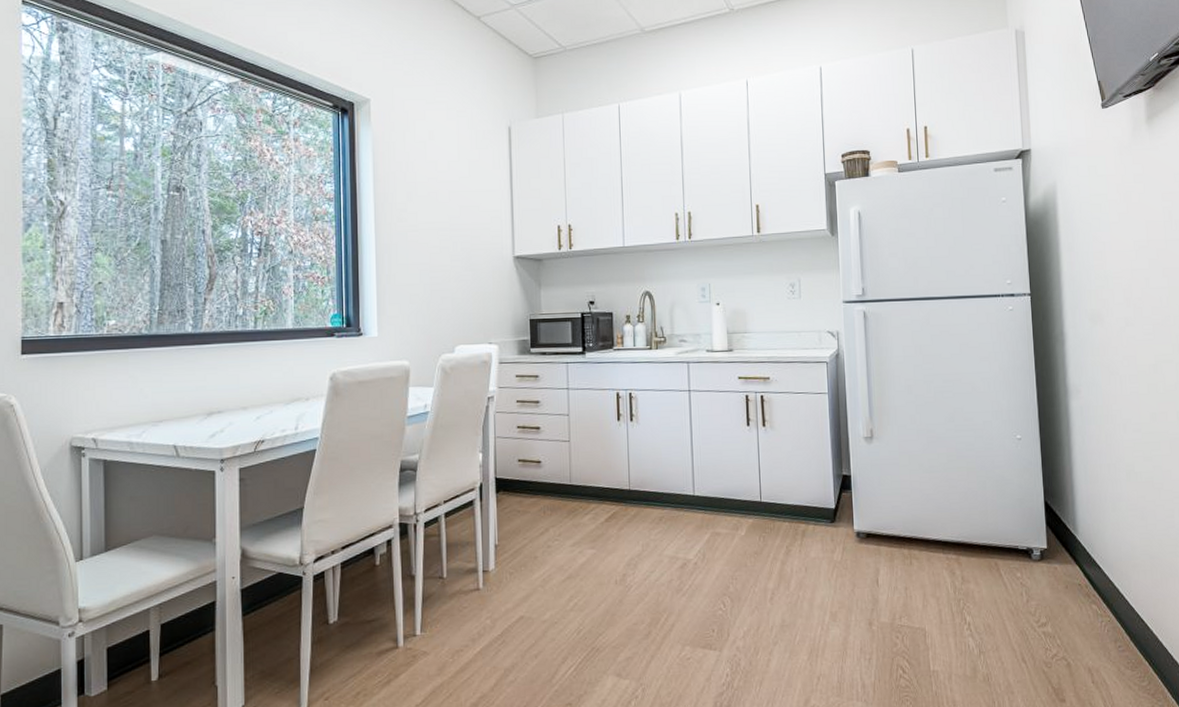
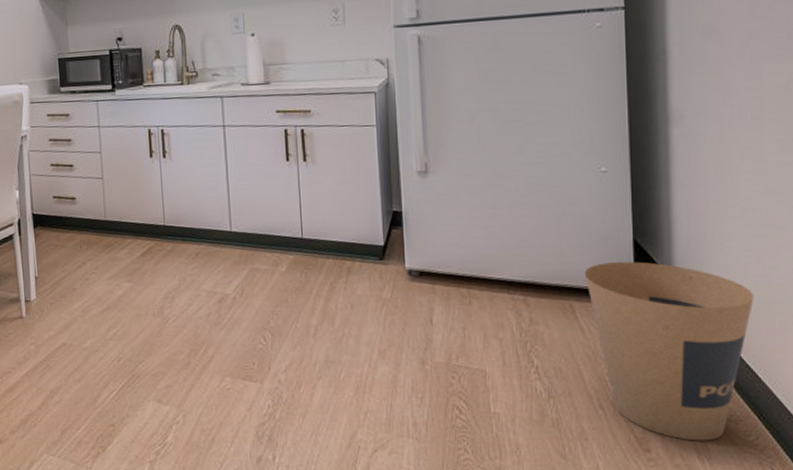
trash can: none [1006,521,1140,689] -> present [584,261,754,441]

